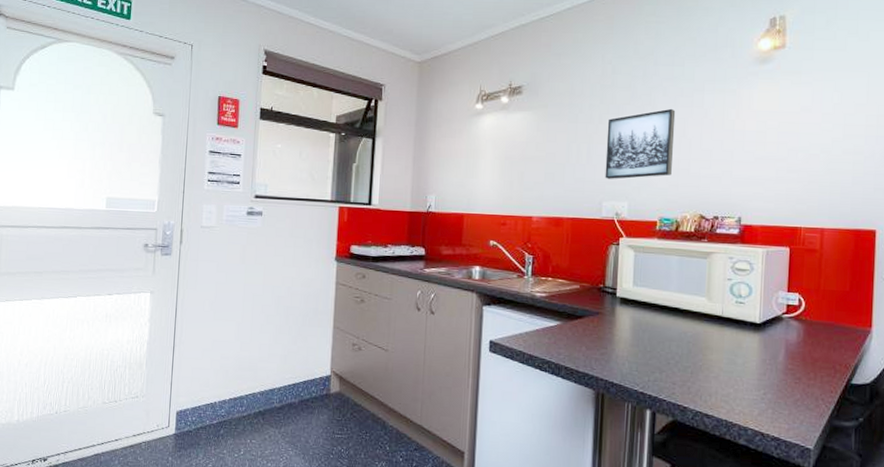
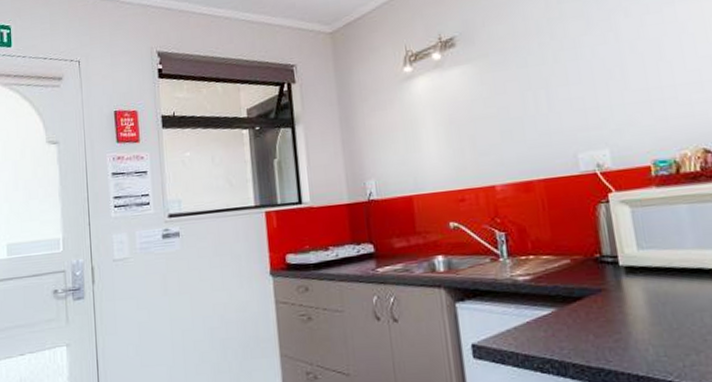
wall art: present [605,108,676,179] -> none [564,30,656,126]

